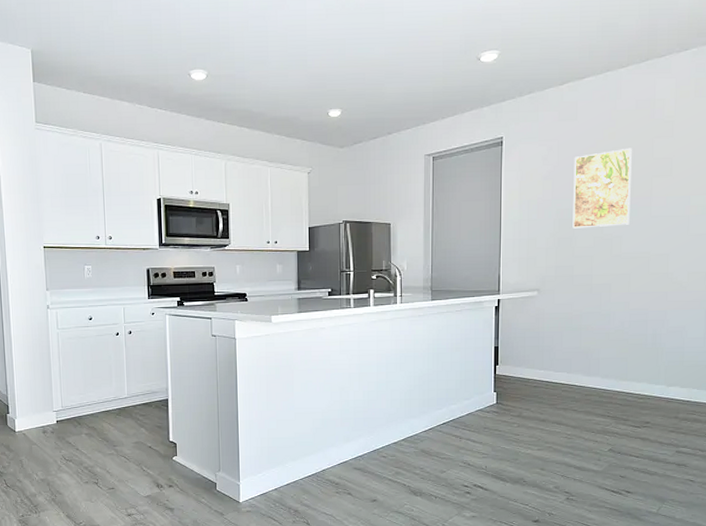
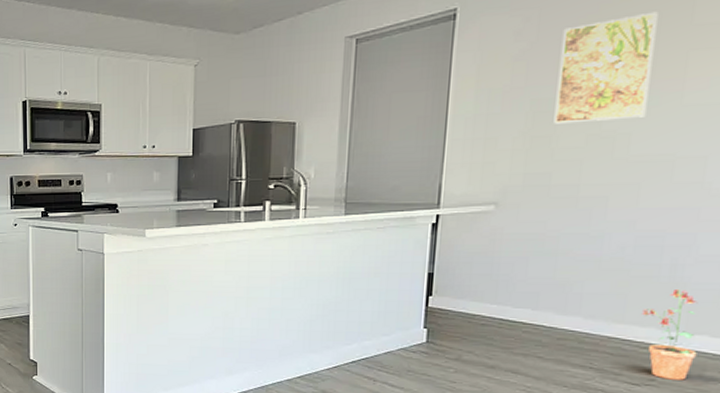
potted plant: none [638,353,673,422] -> present [642,290,698,380]

